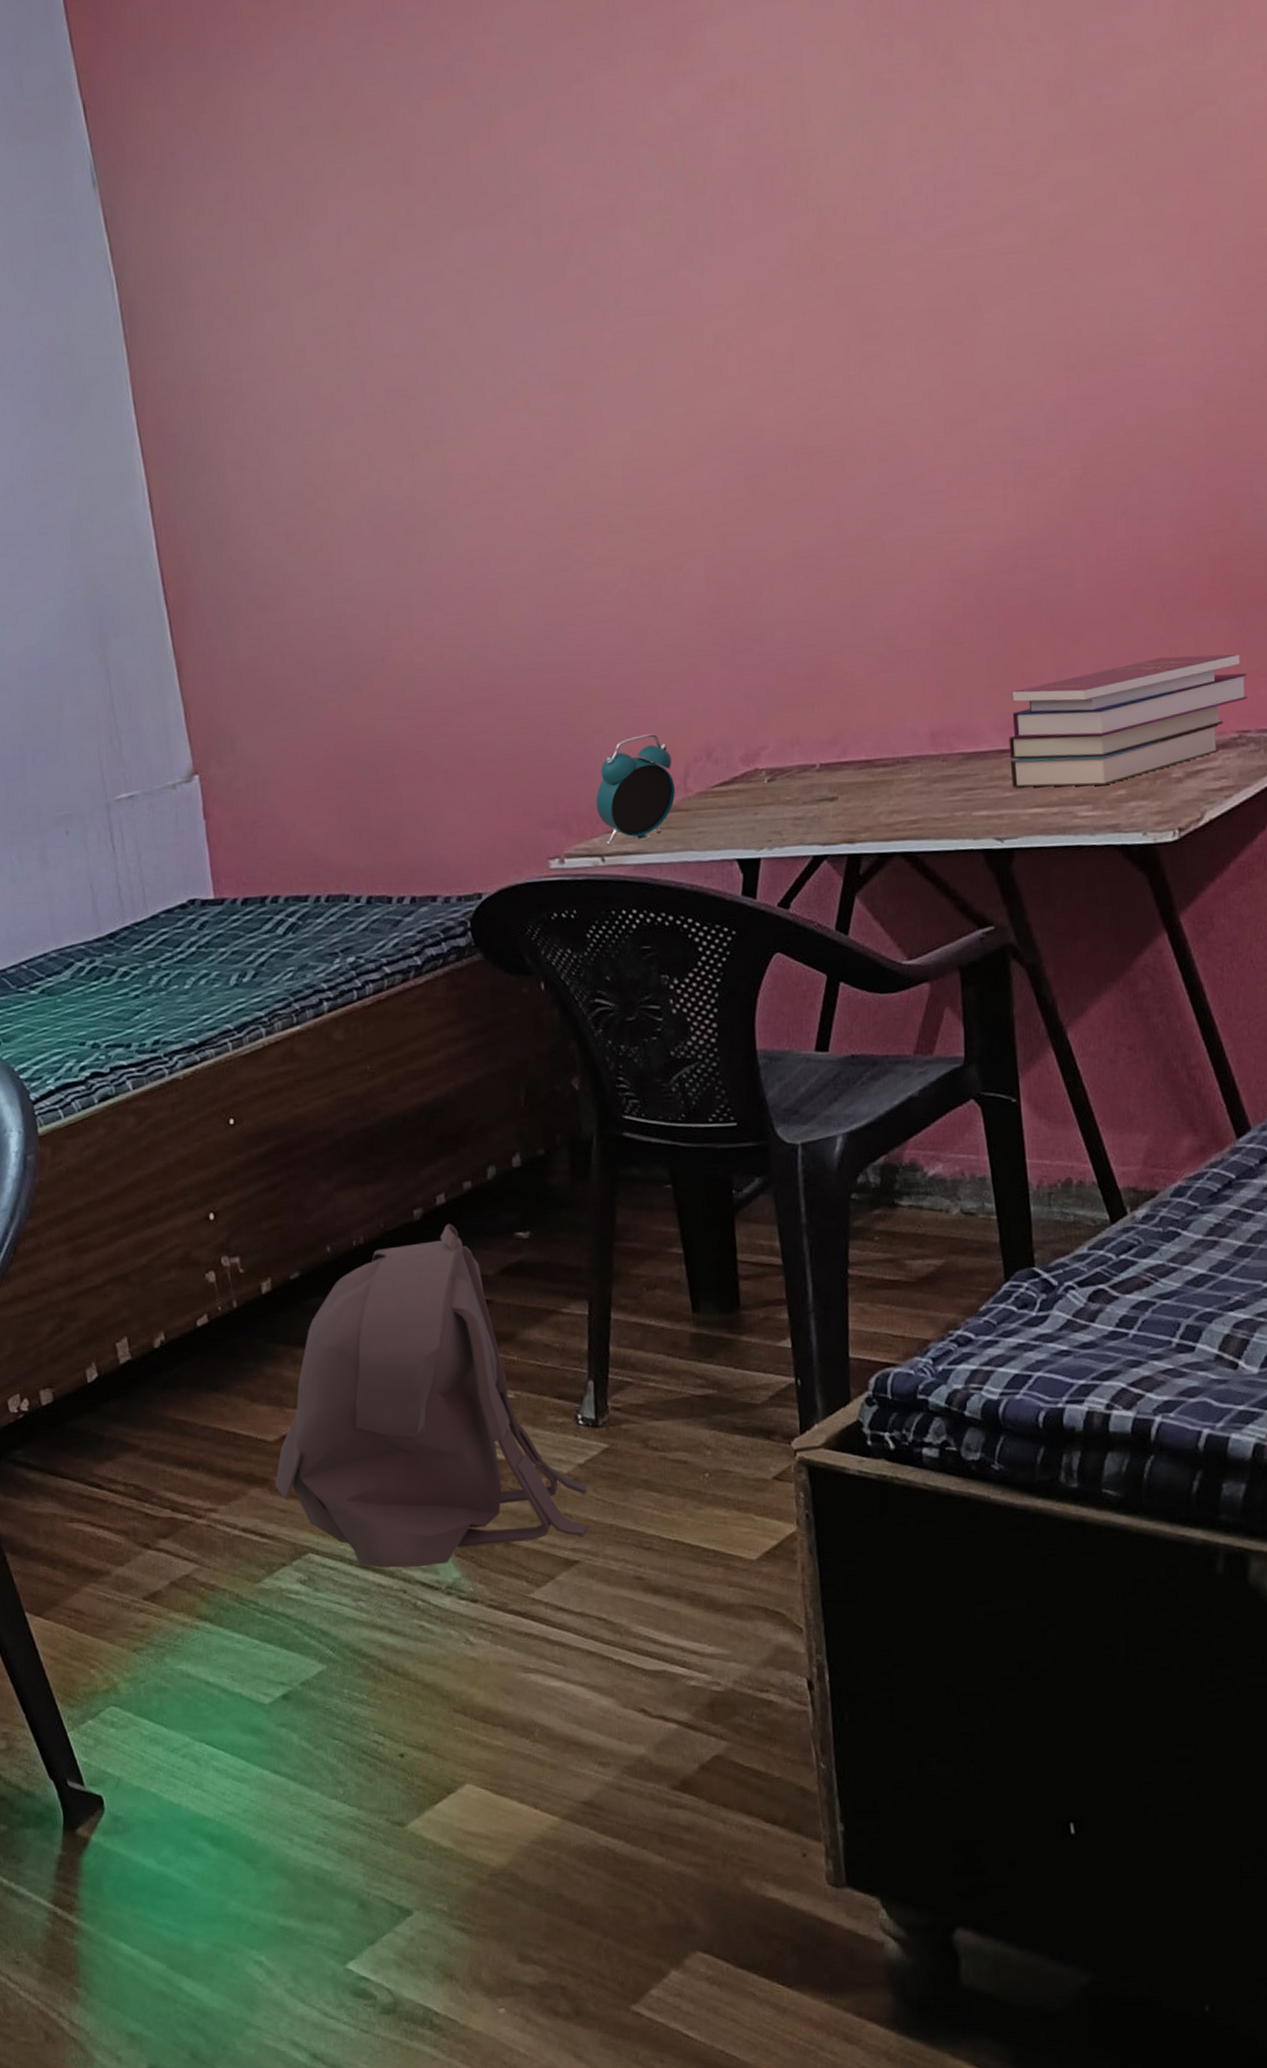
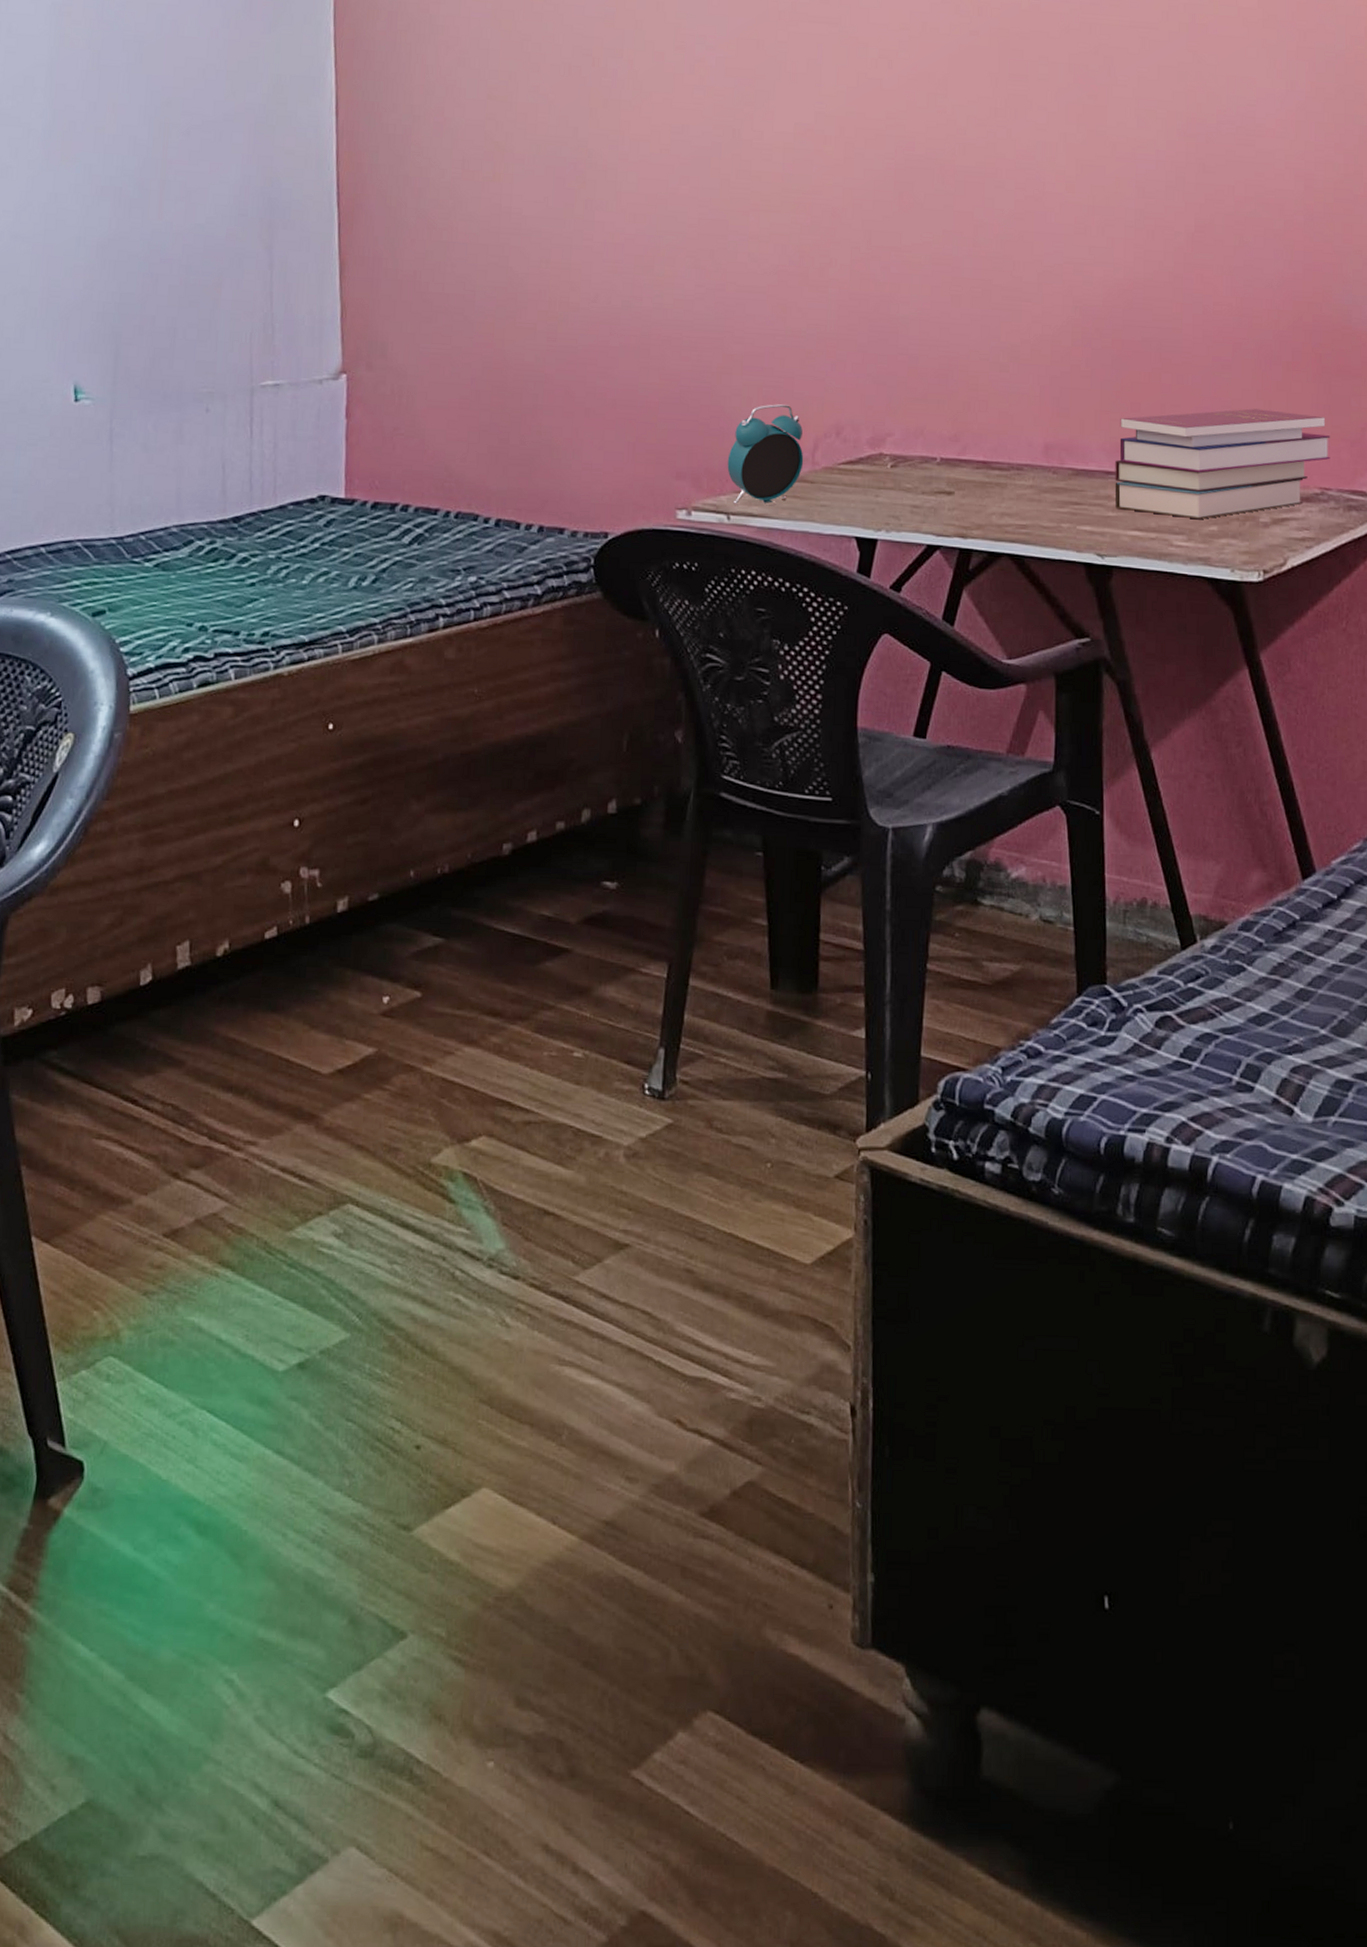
backpack: present [275,1224,589,1568] -> none [323,863,646,1233]

